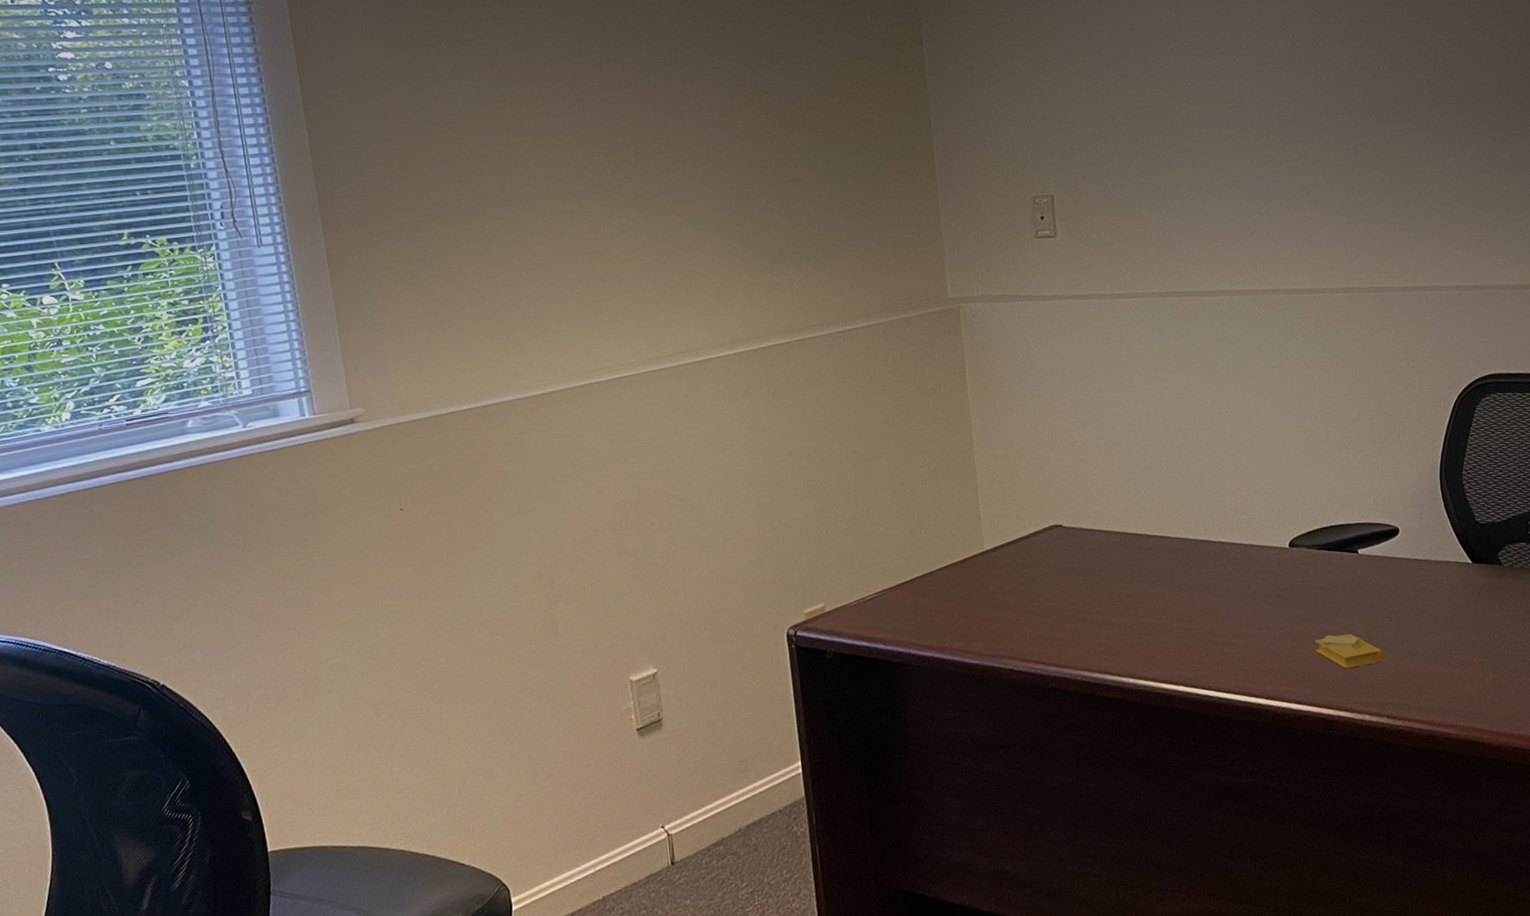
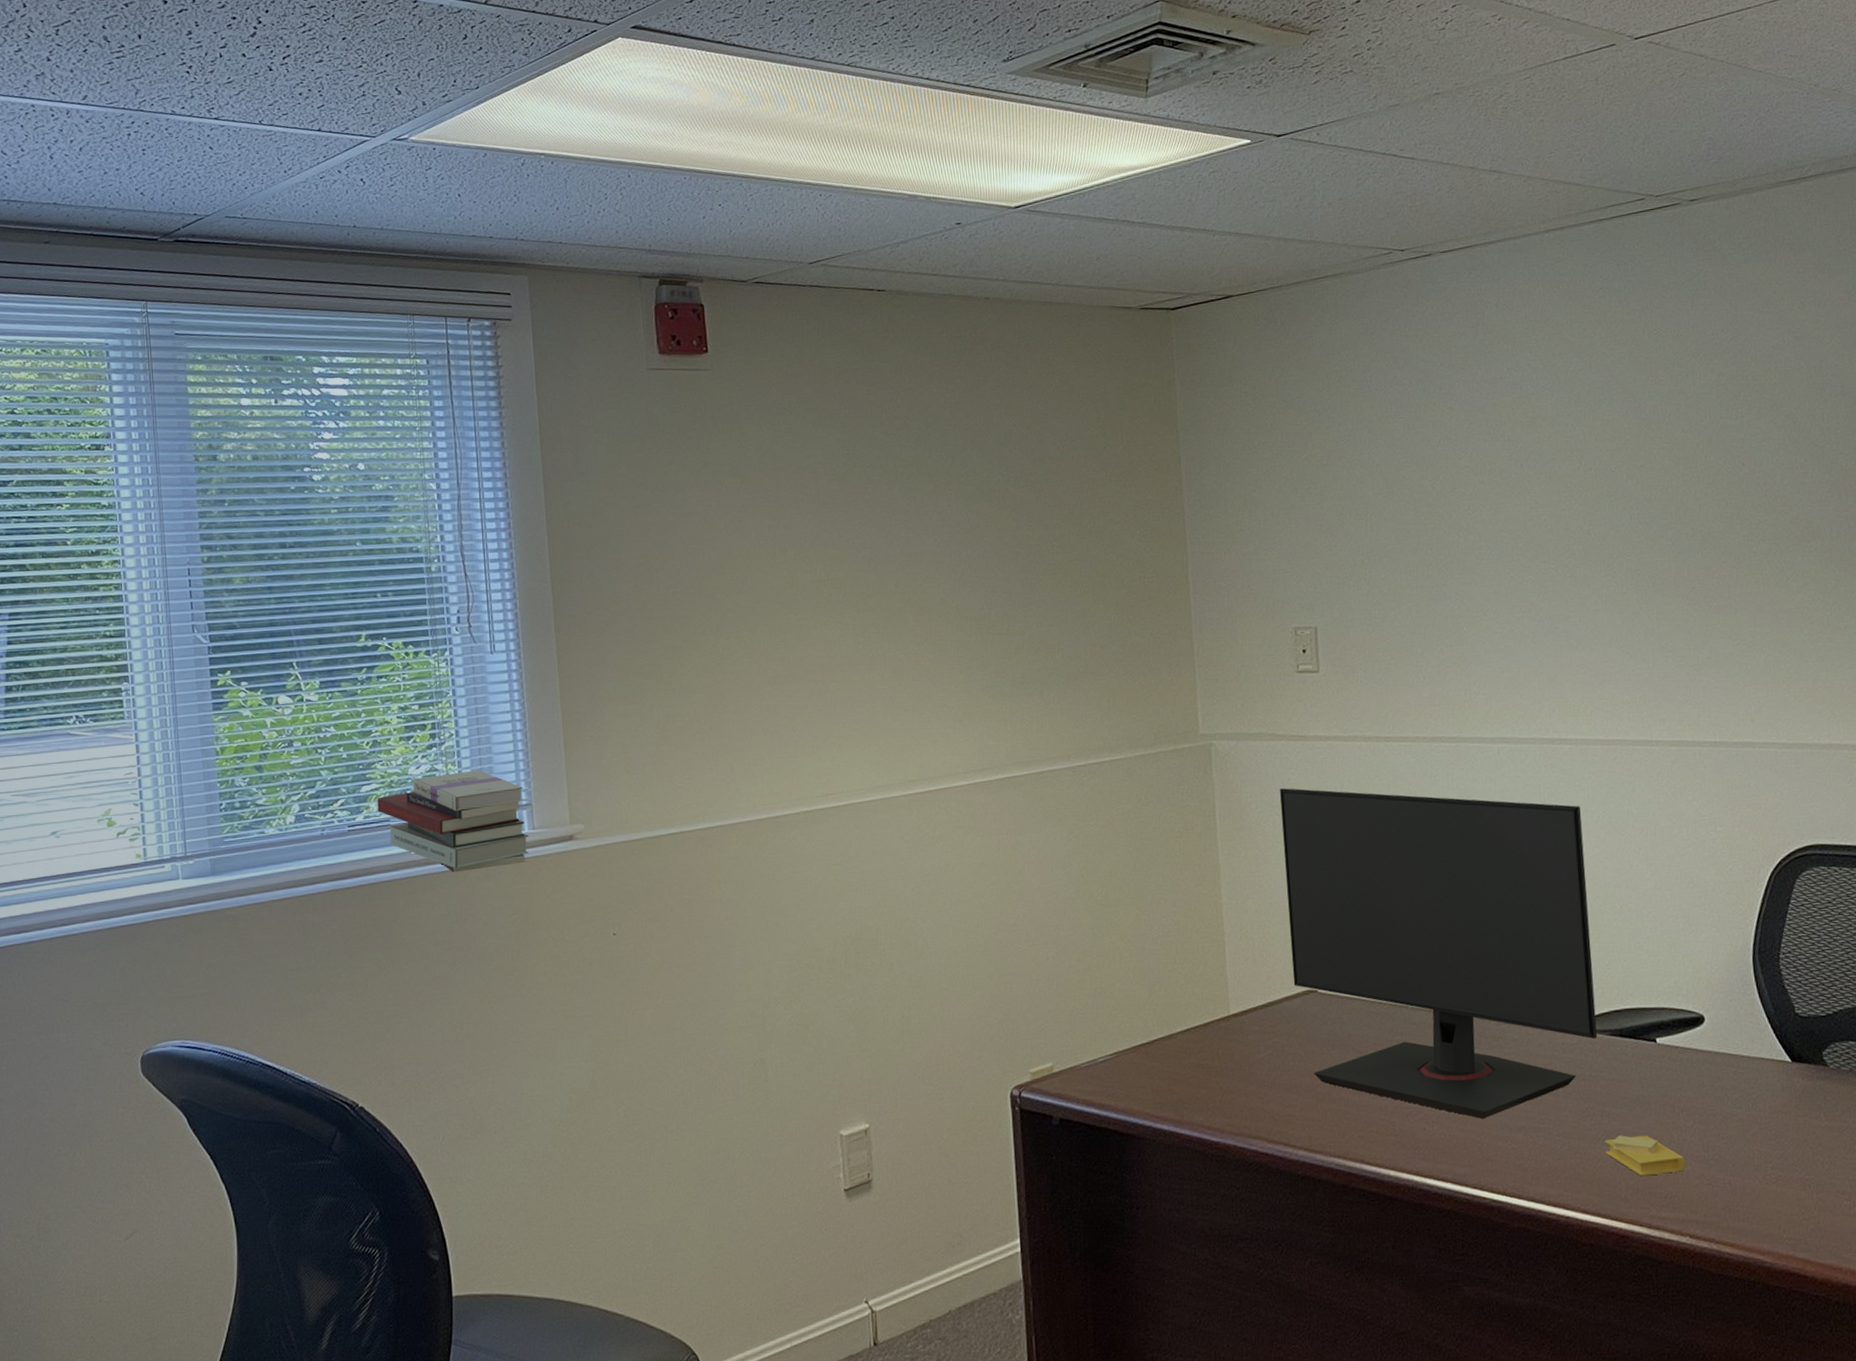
books: none [153,360,311,460] -> present [377,770,529,873]
computer monitor: none [1023,344,1308,629] -> present [1280,788,1598,1120]

